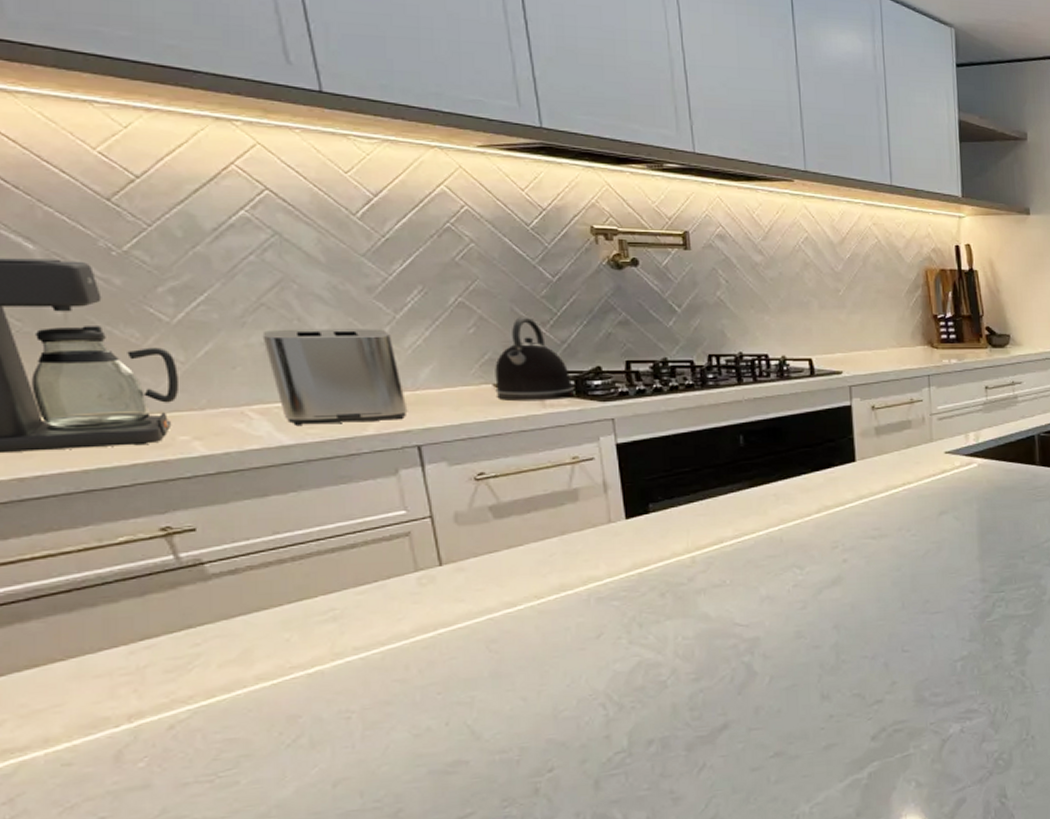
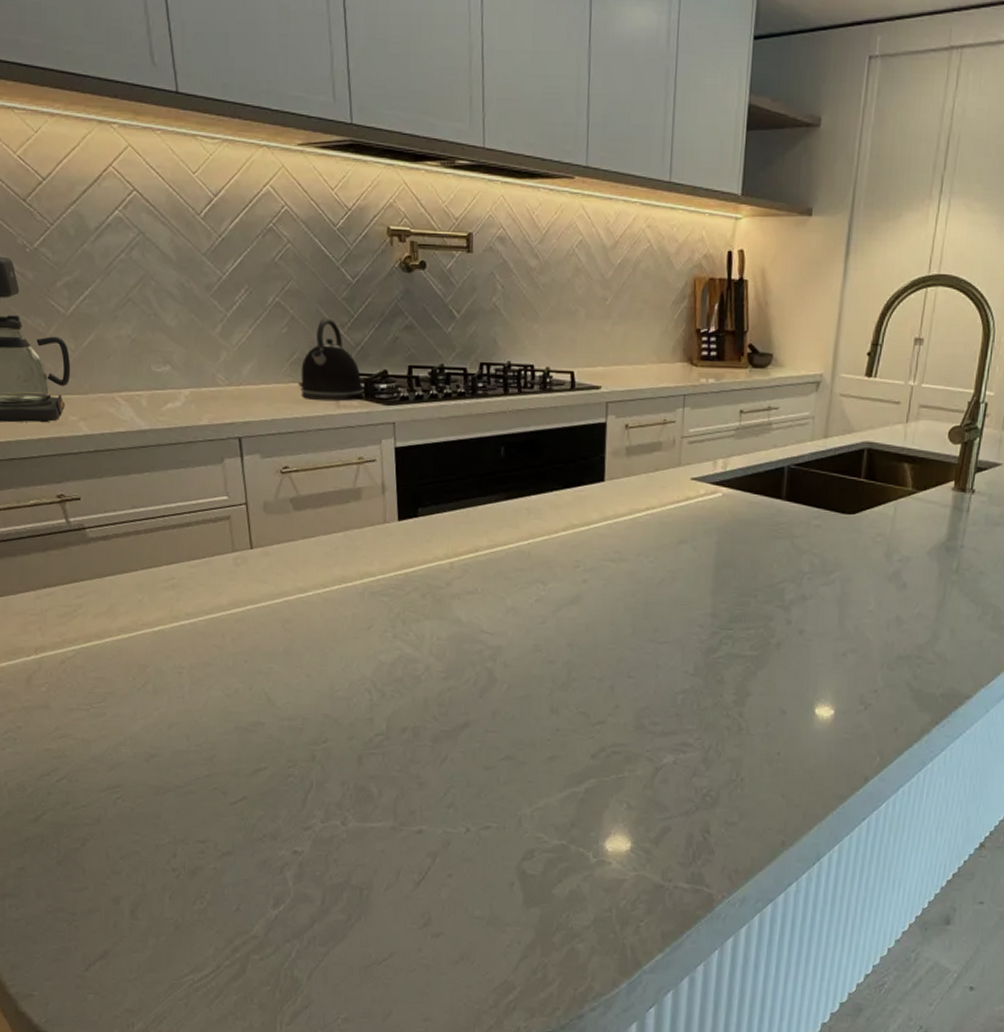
toaster: present [262,329,408,425] -> none [129,323,233,413]

